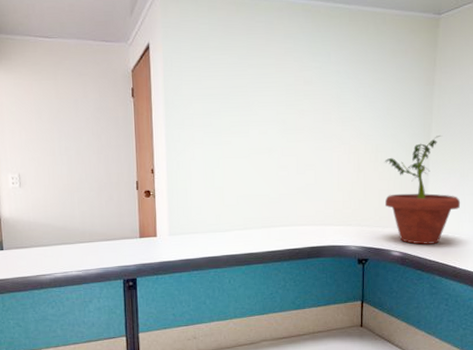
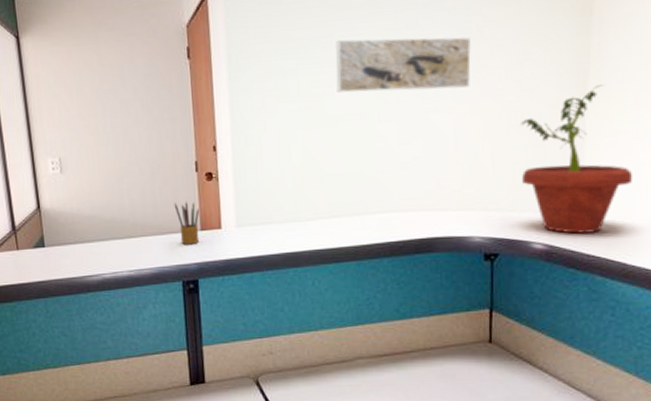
pencil box: none [117,213,139,250] -> present [174,201,200,245]
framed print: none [250,90,350,133] -> present [336,37,471,93]

